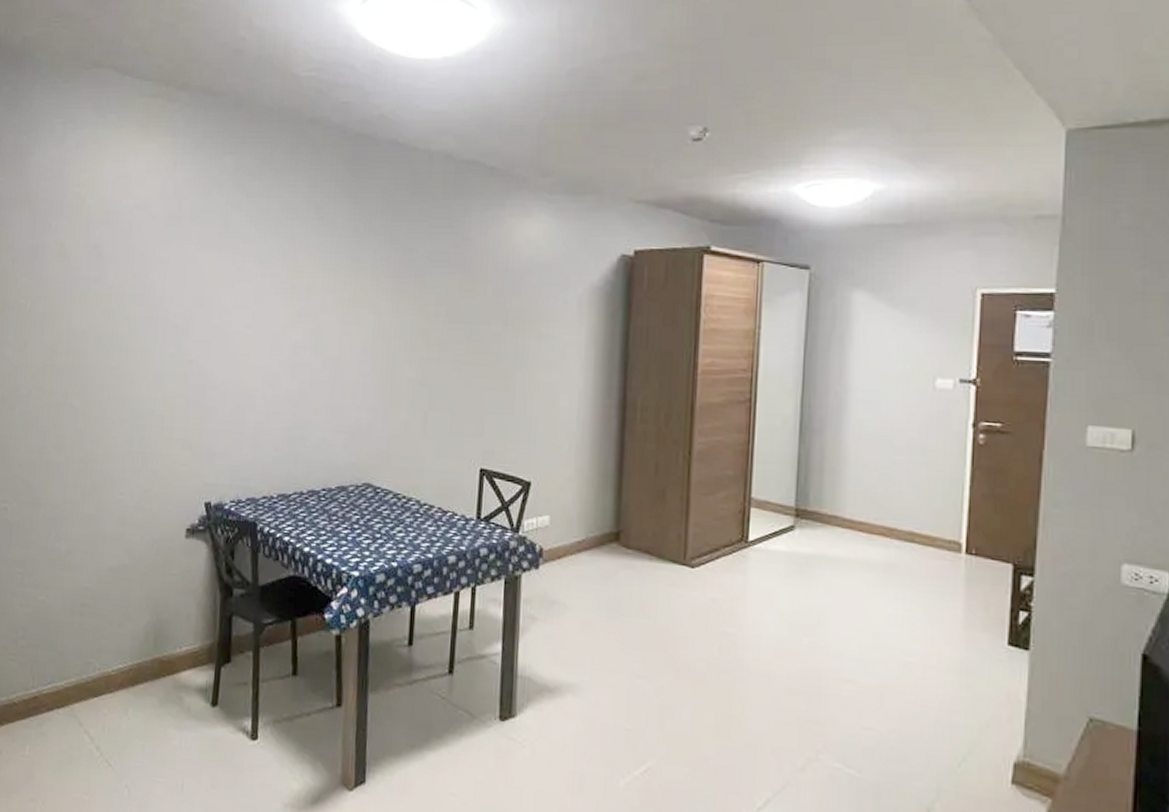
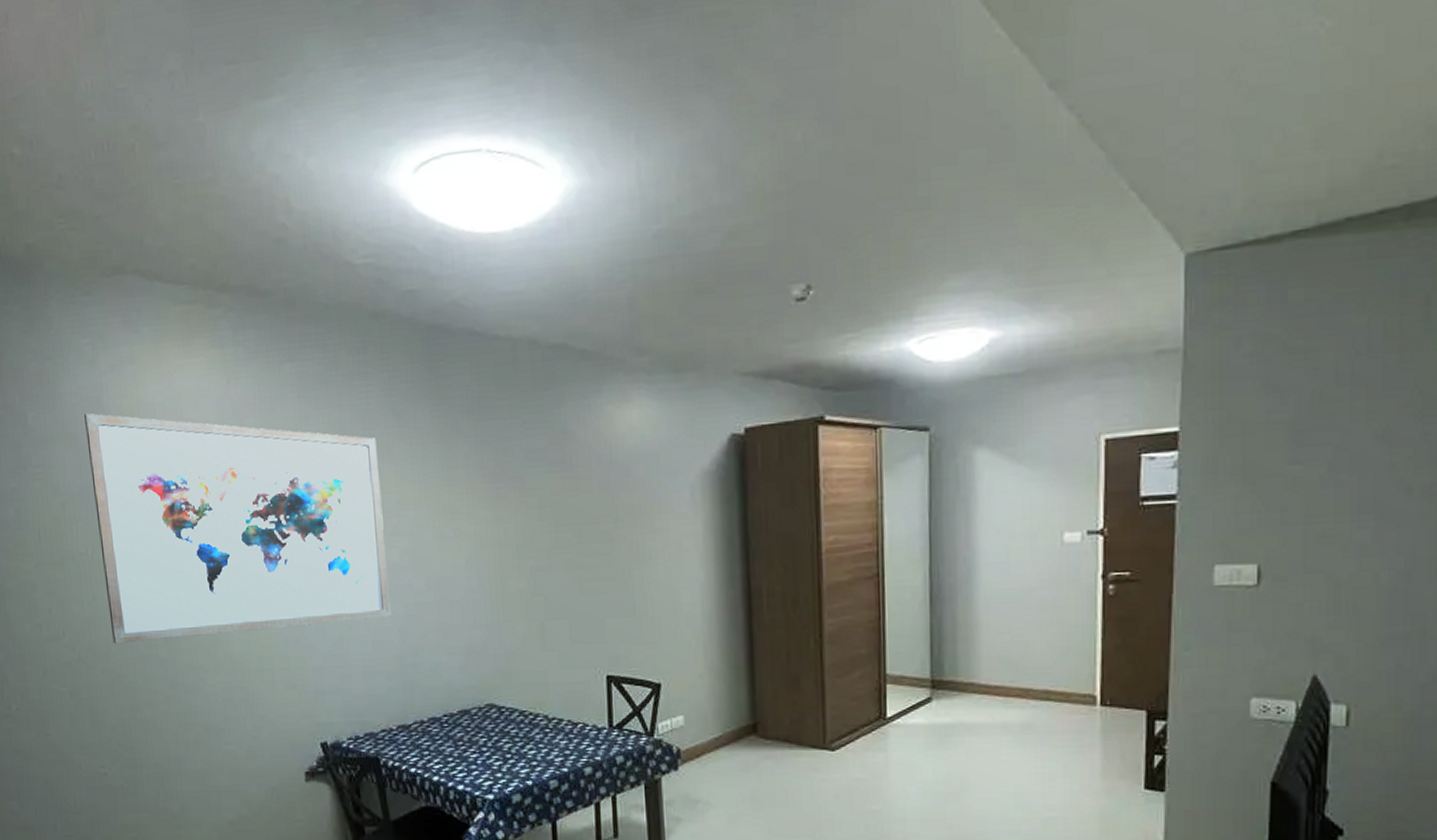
wall art: none [34,182,296,391] -> present [84,412,391,644]

